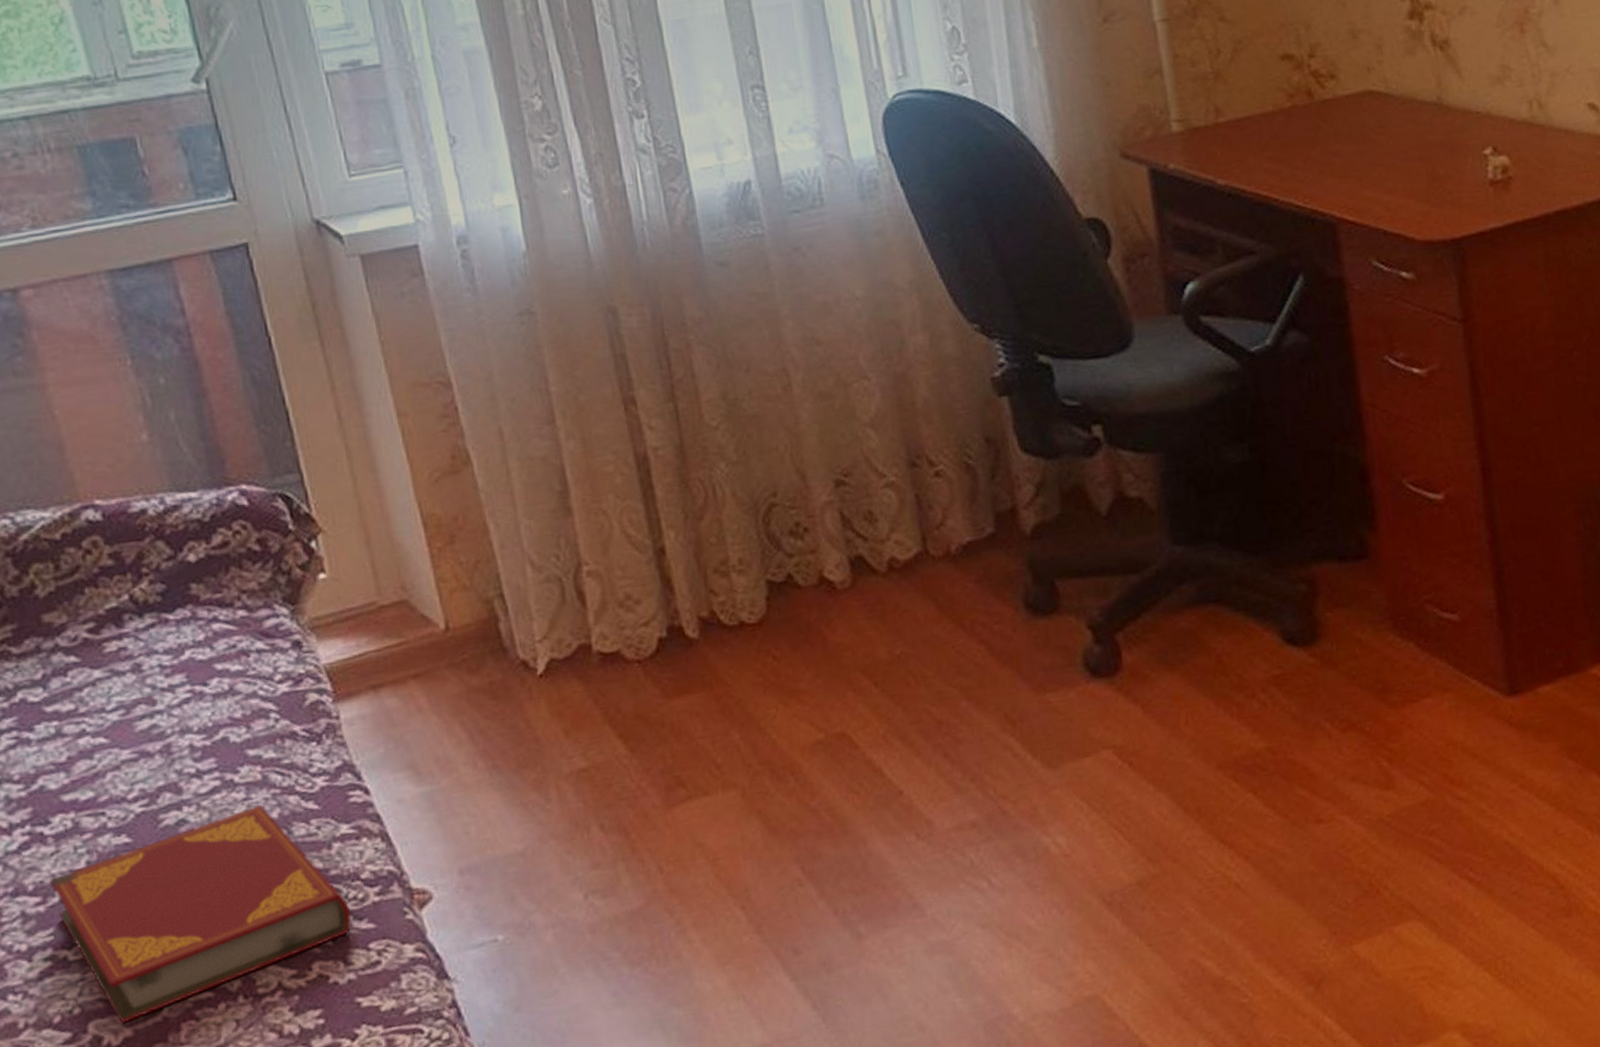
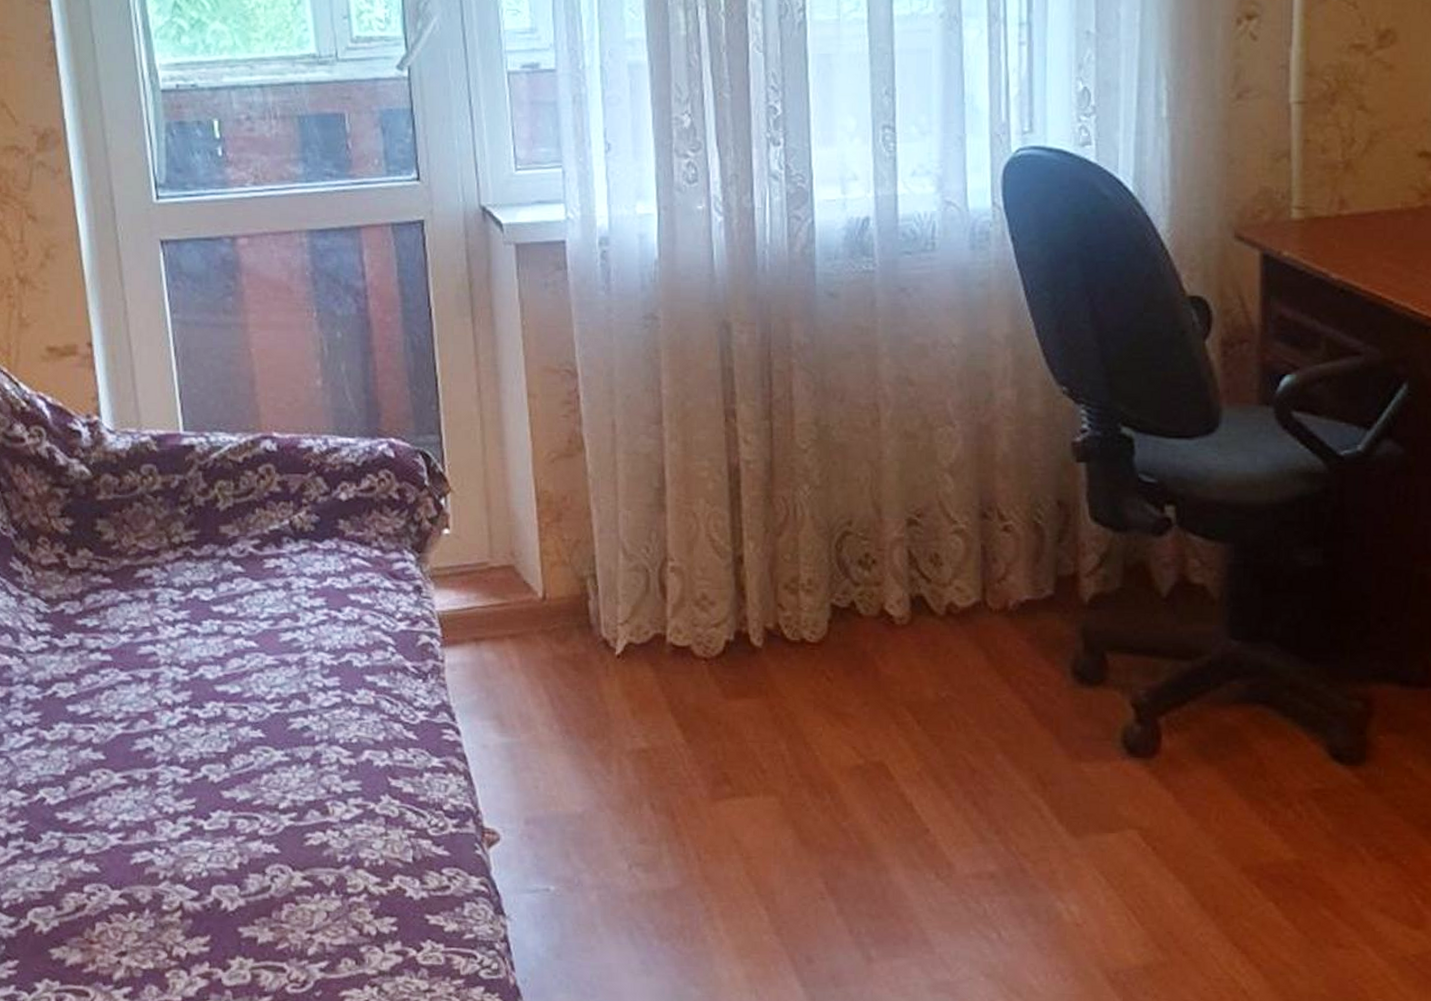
hardback book: present [49,804,352,1024] -> none [197,726,431,894]

